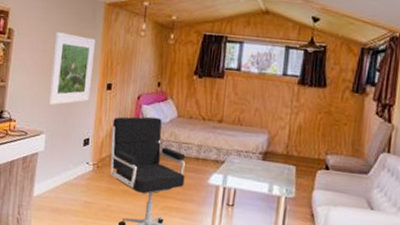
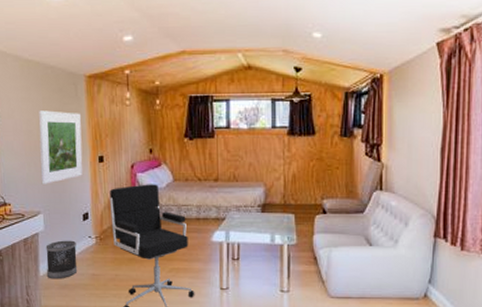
wastebasket: none [40,163,73,203] -> present [45,240,78,279]

